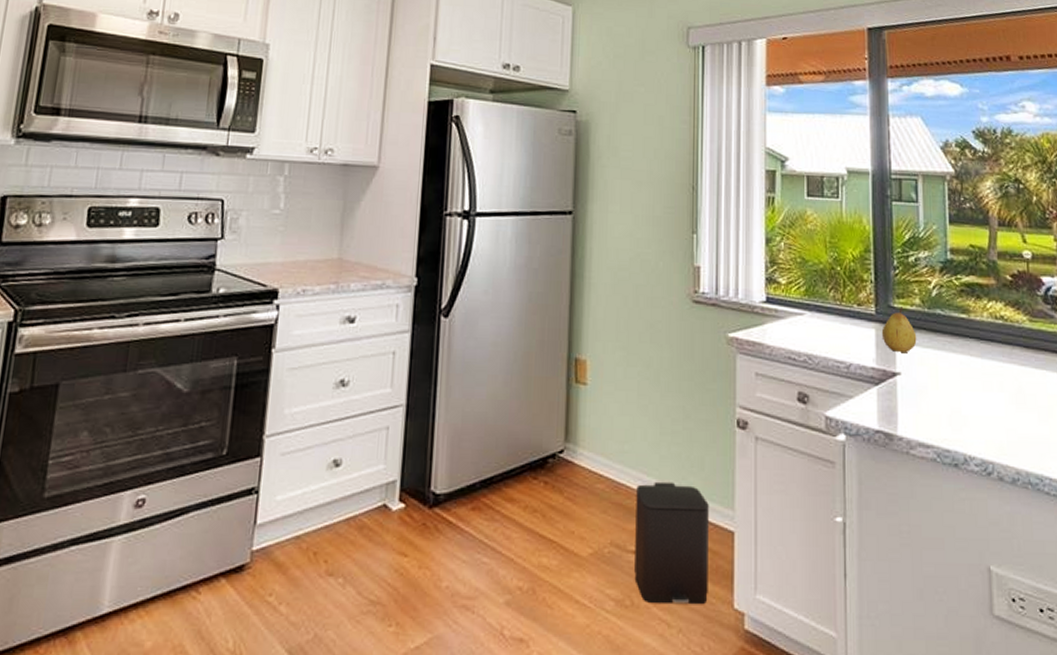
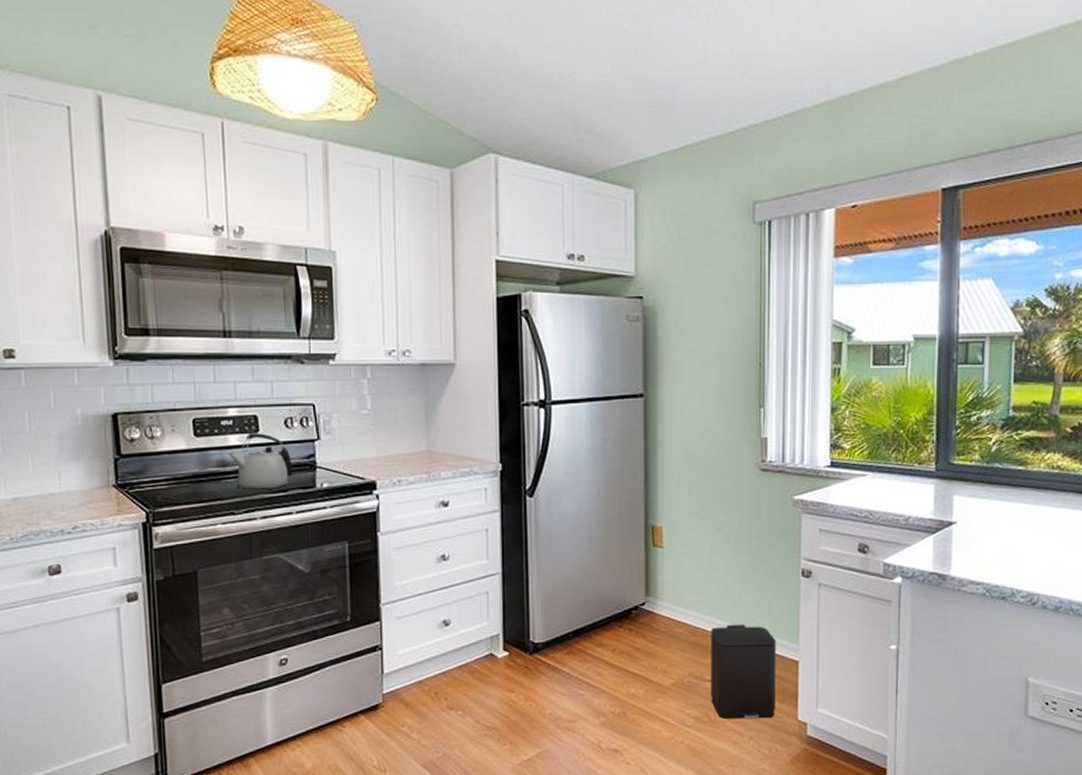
kettle: none [120,227,189,293] -> present [228,433,293,490]
fruit: present [881,307,917,352] -> none [940,463,974,504]

